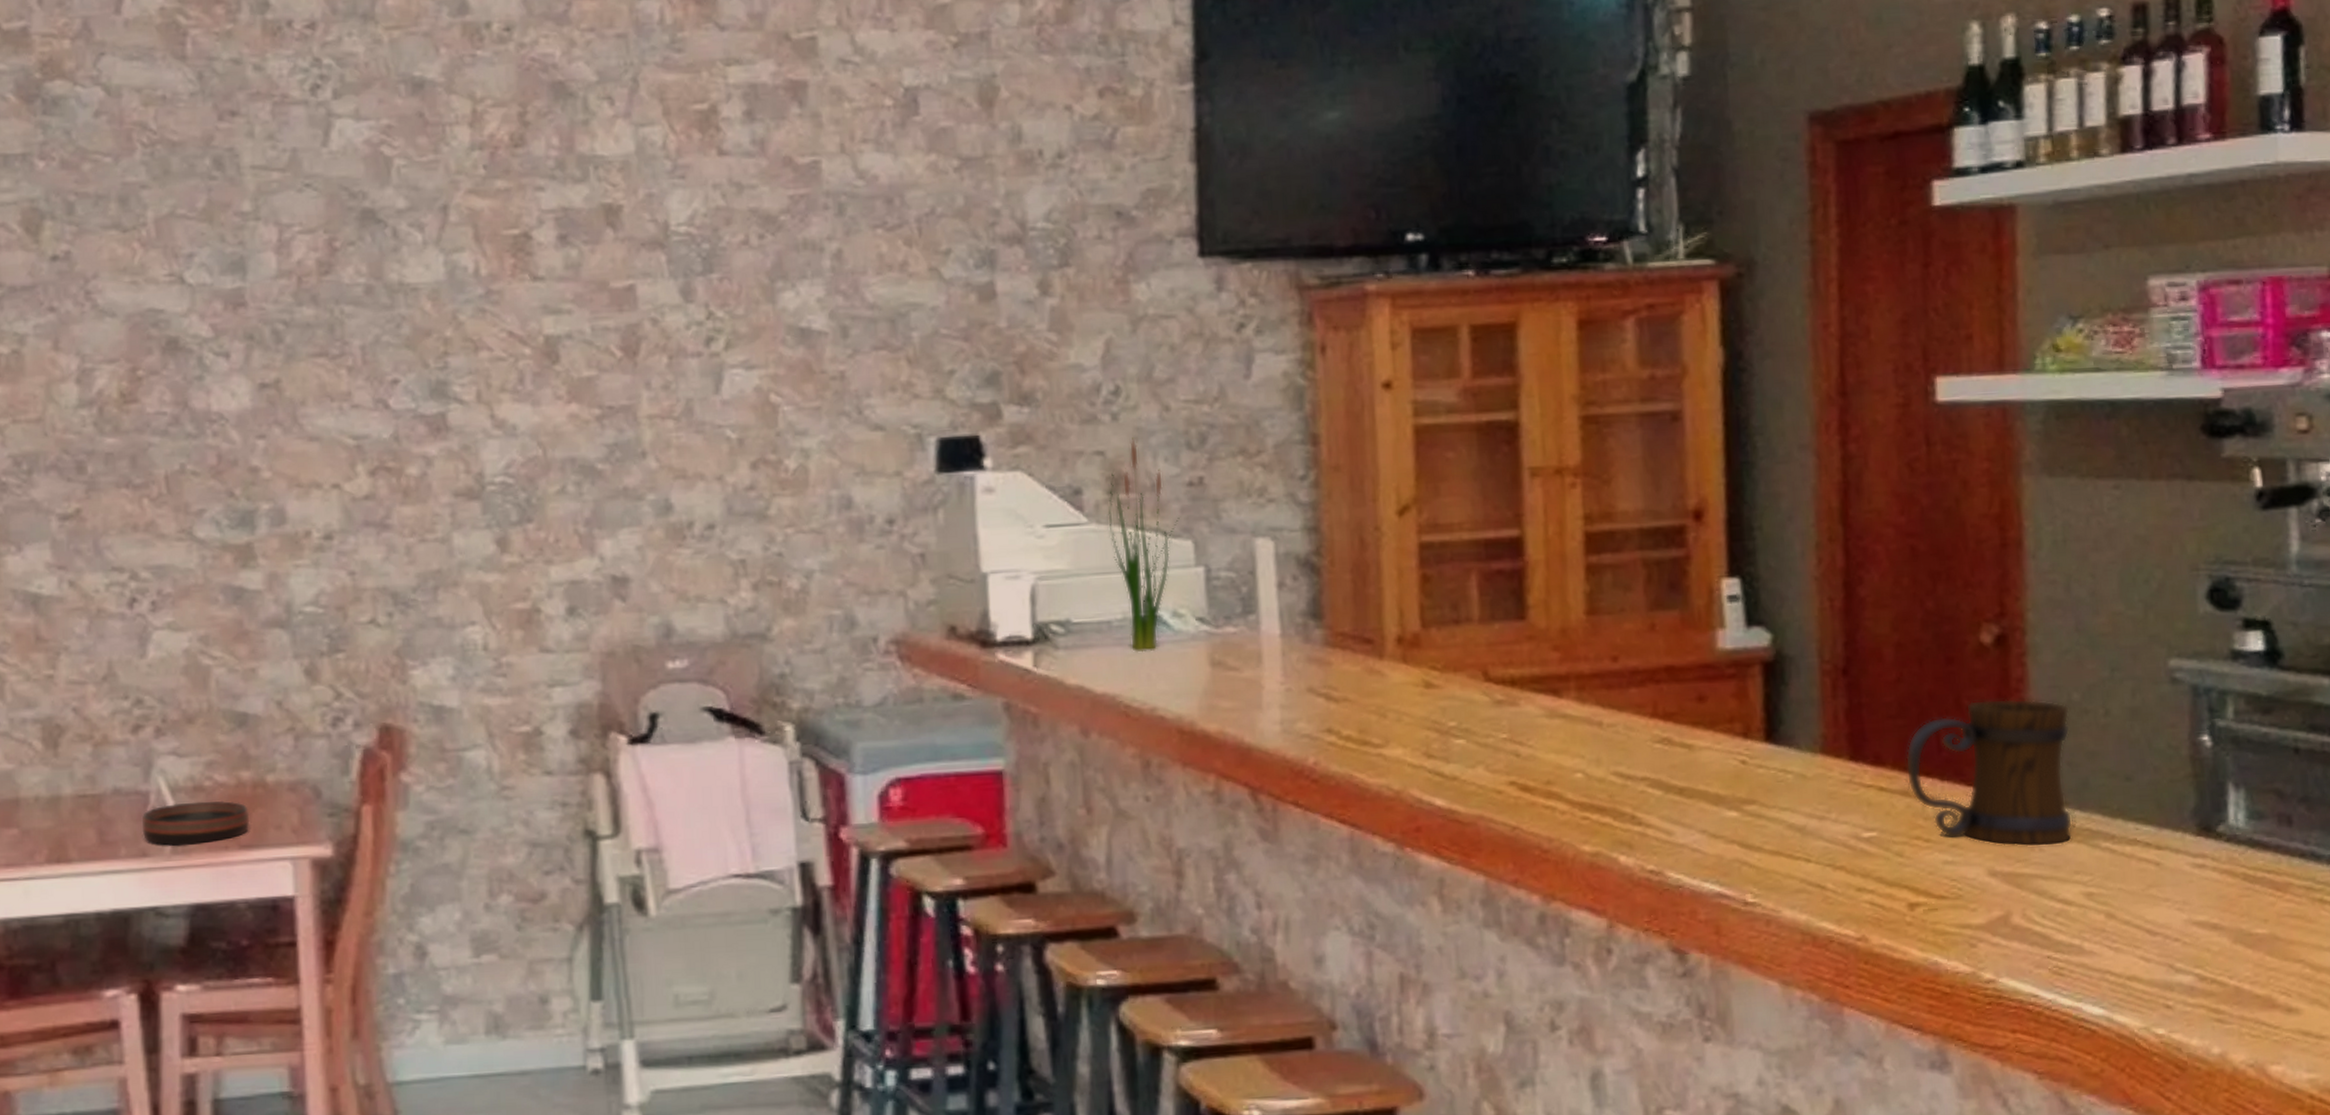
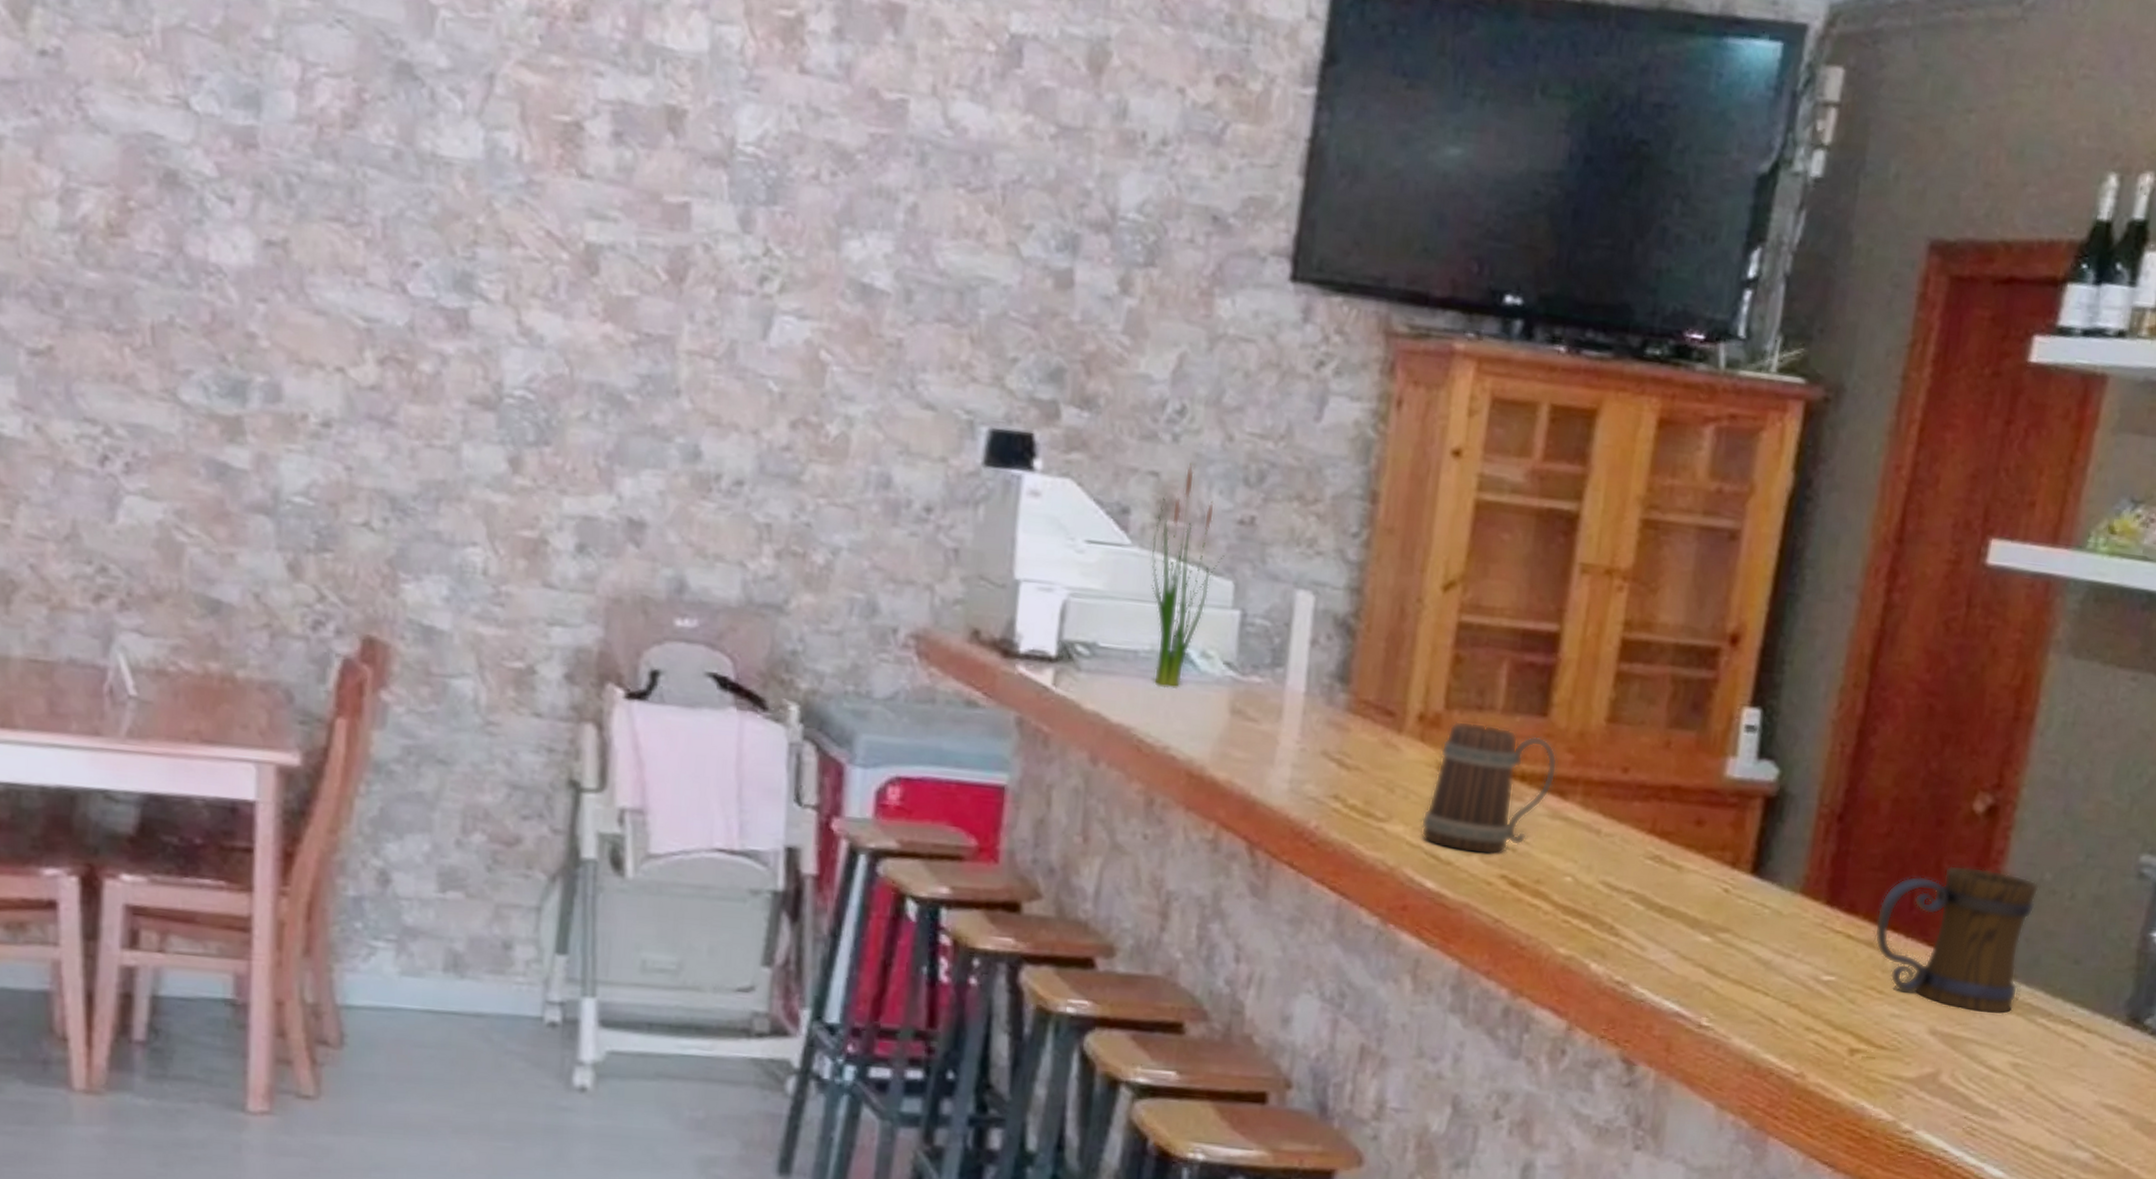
ashtray: present [141,801,249,846] -> none [96,685,214,732]
beer mug: none [1418,636,1546,765] -> present [1420,720,1558,855]

